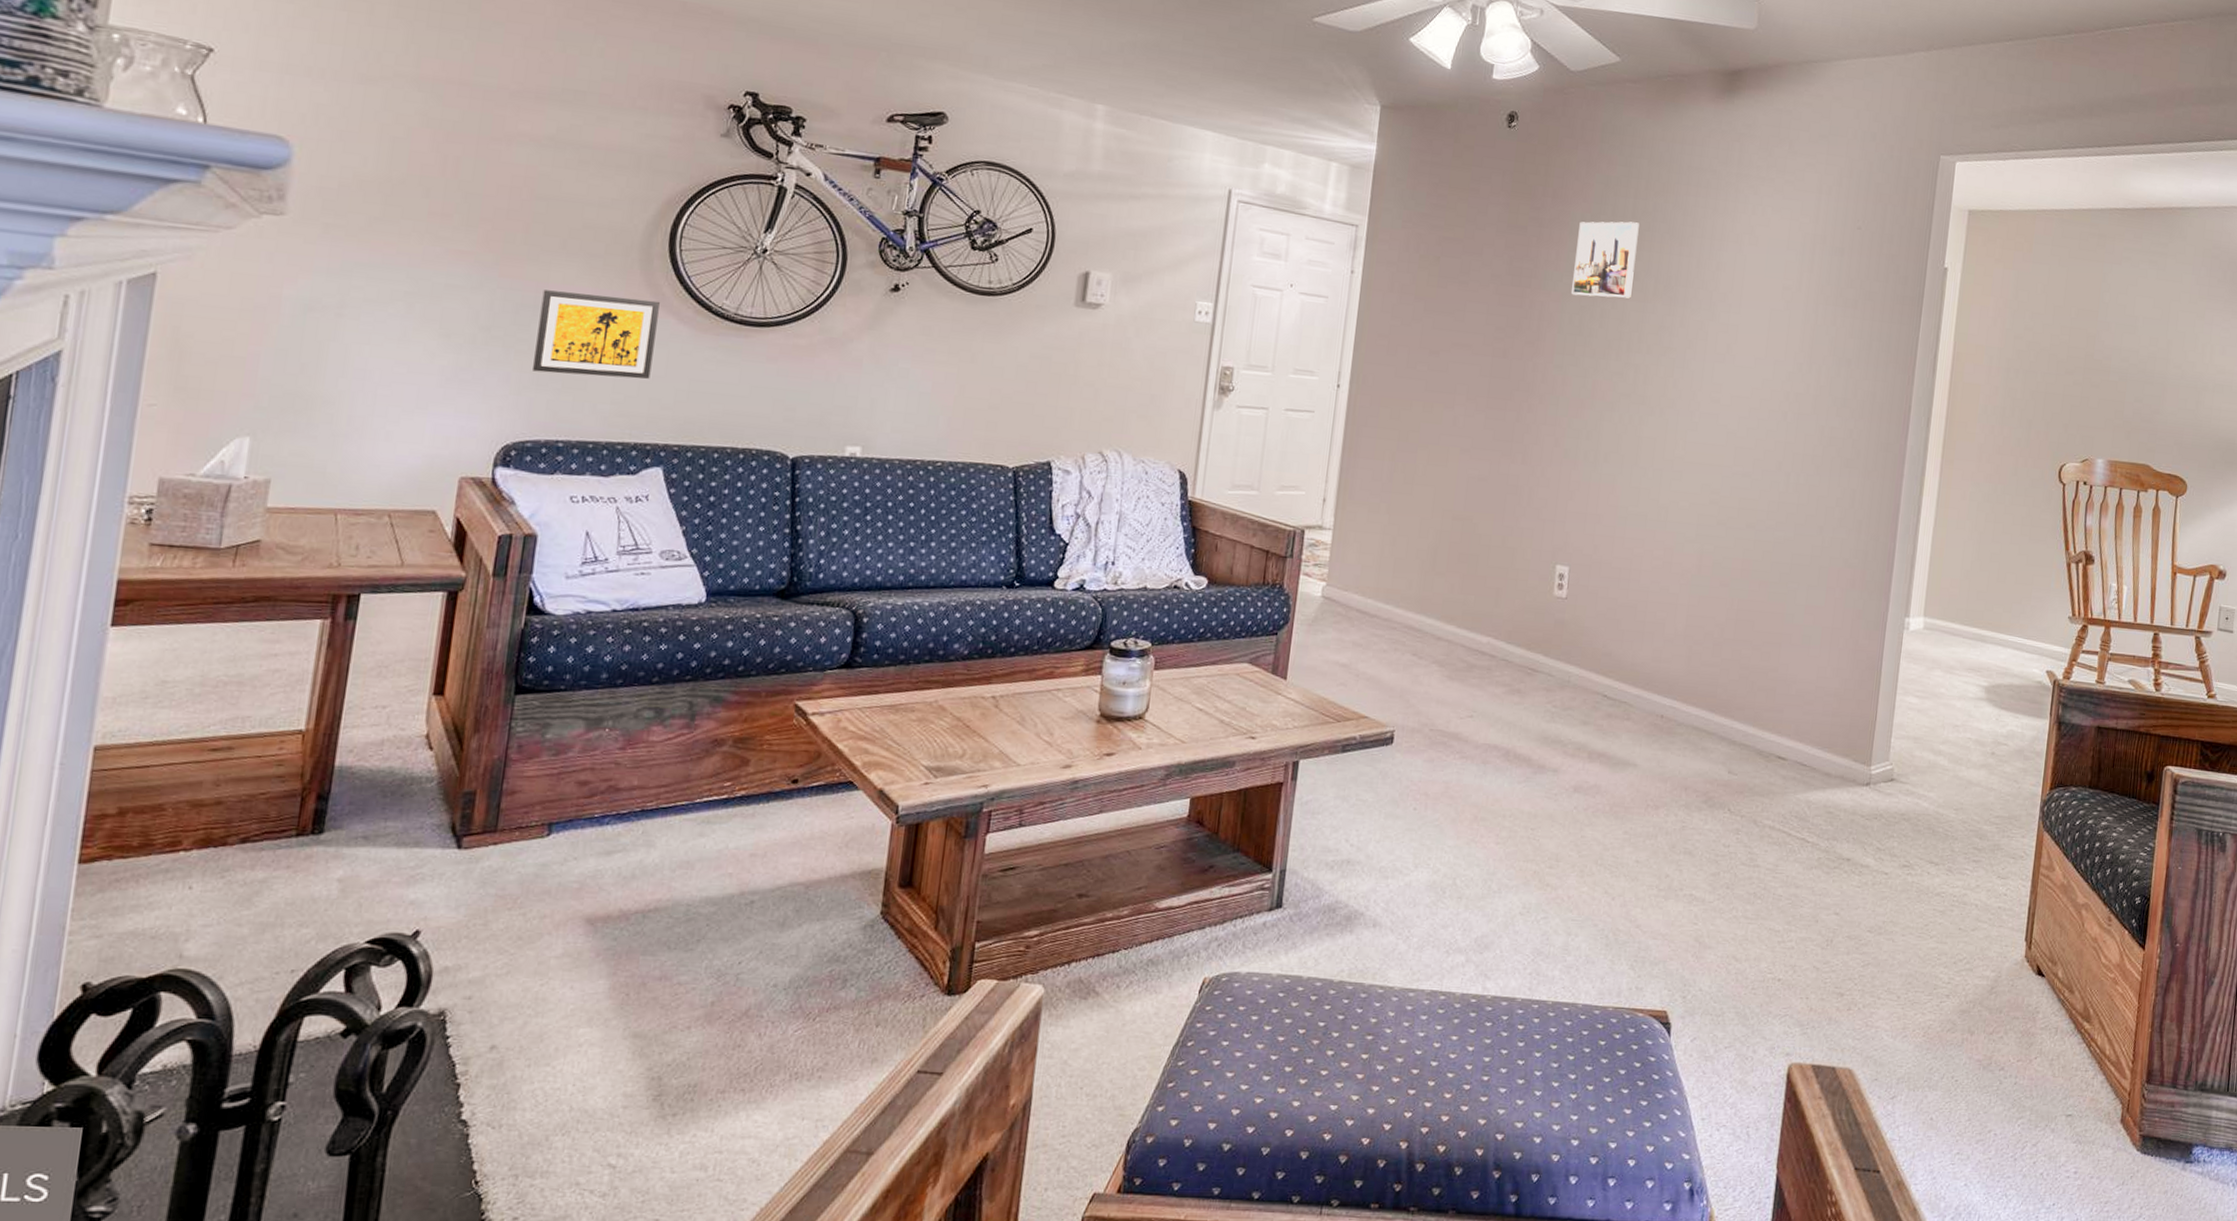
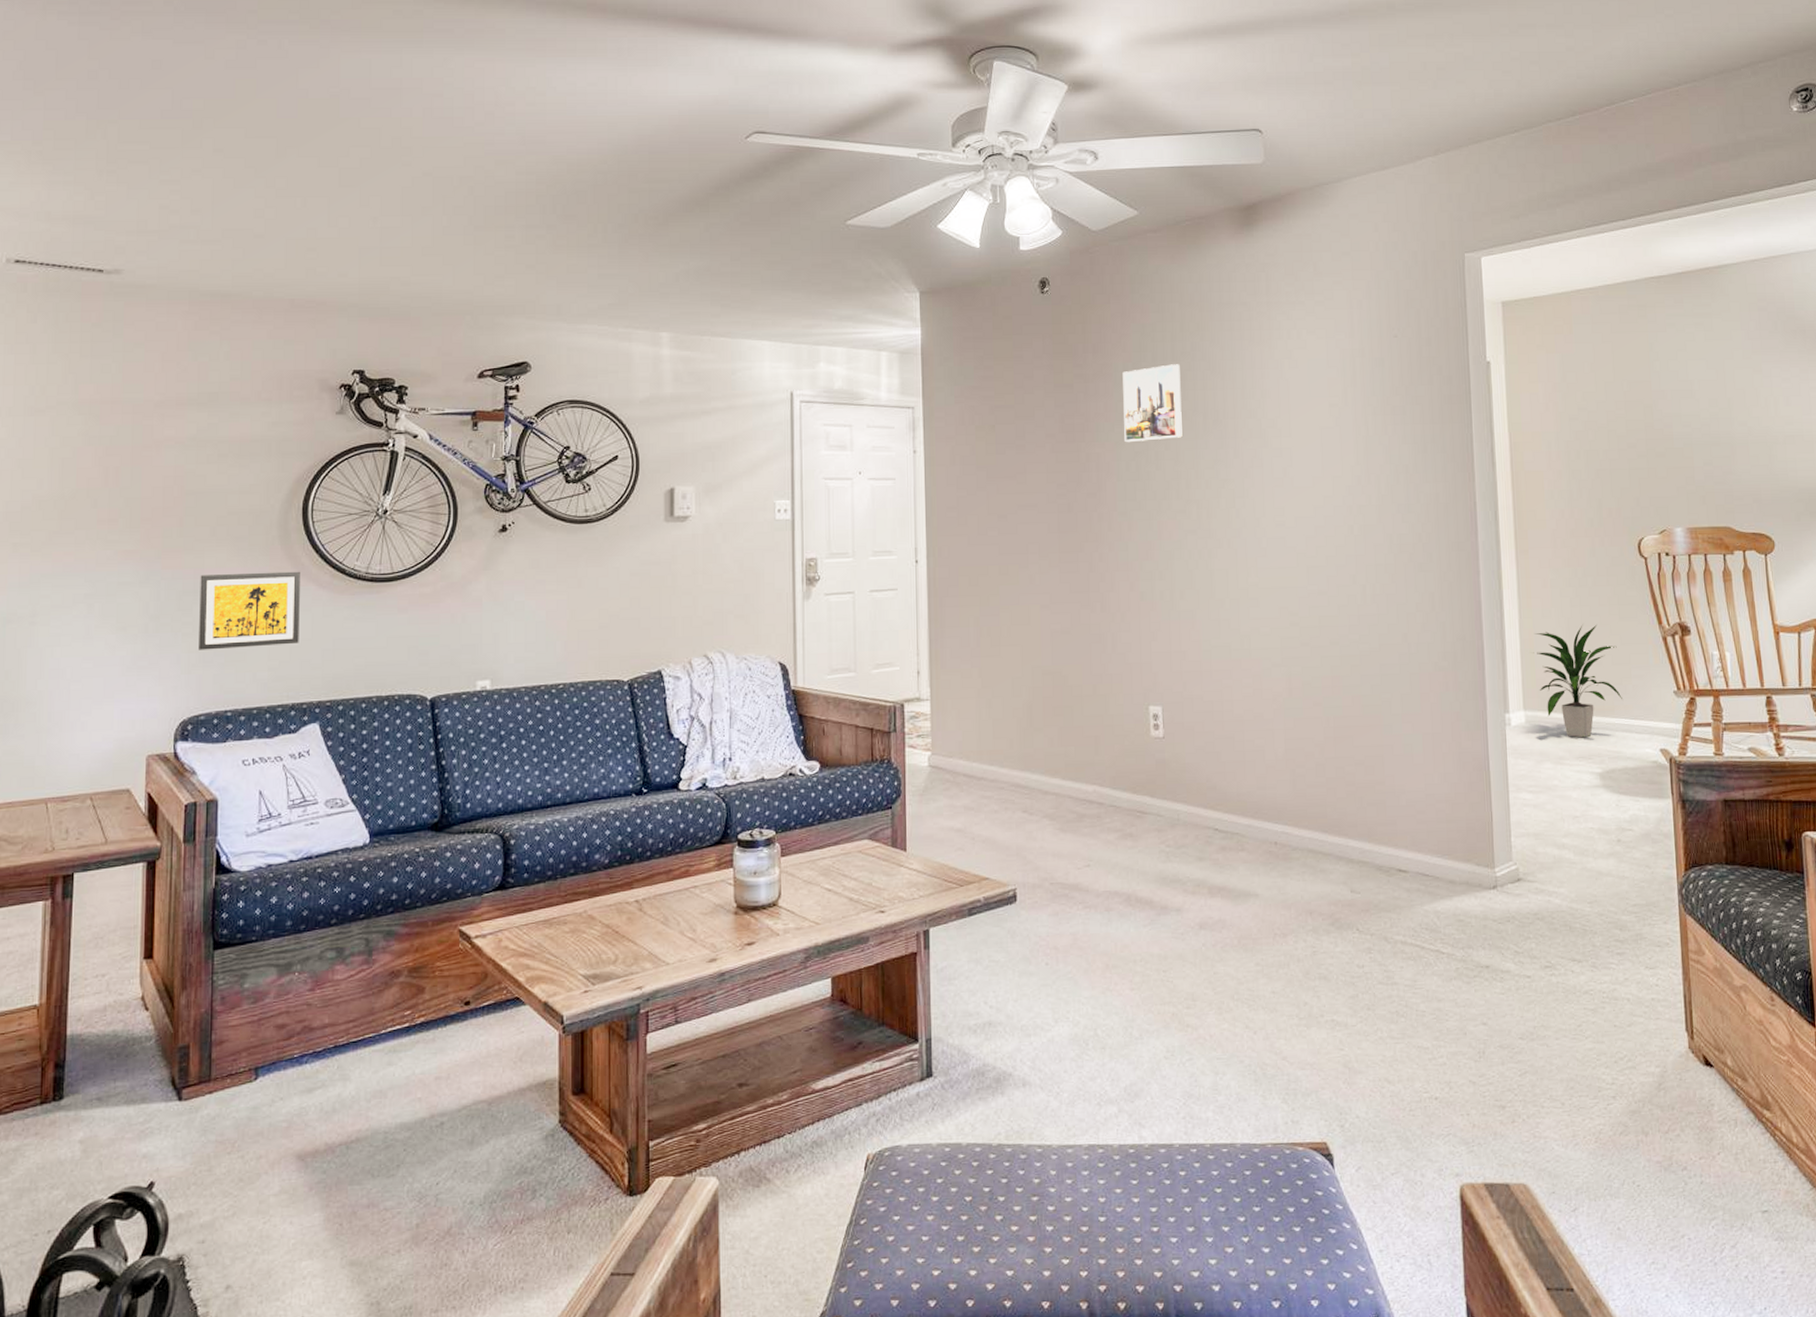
indoor plant: none [1942,540,2022,651] -> present [1533,624,1622,738]

